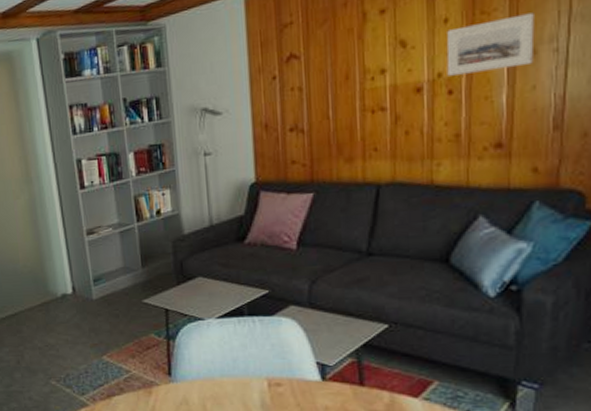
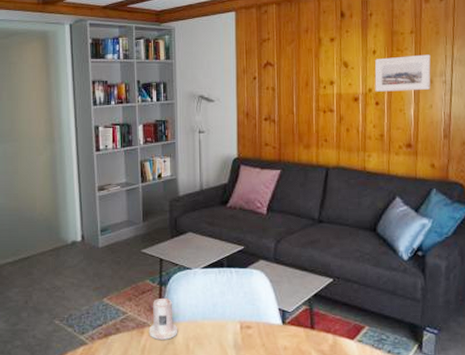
candle: none [157,353,193,400] -> present [149,297,178,340]

